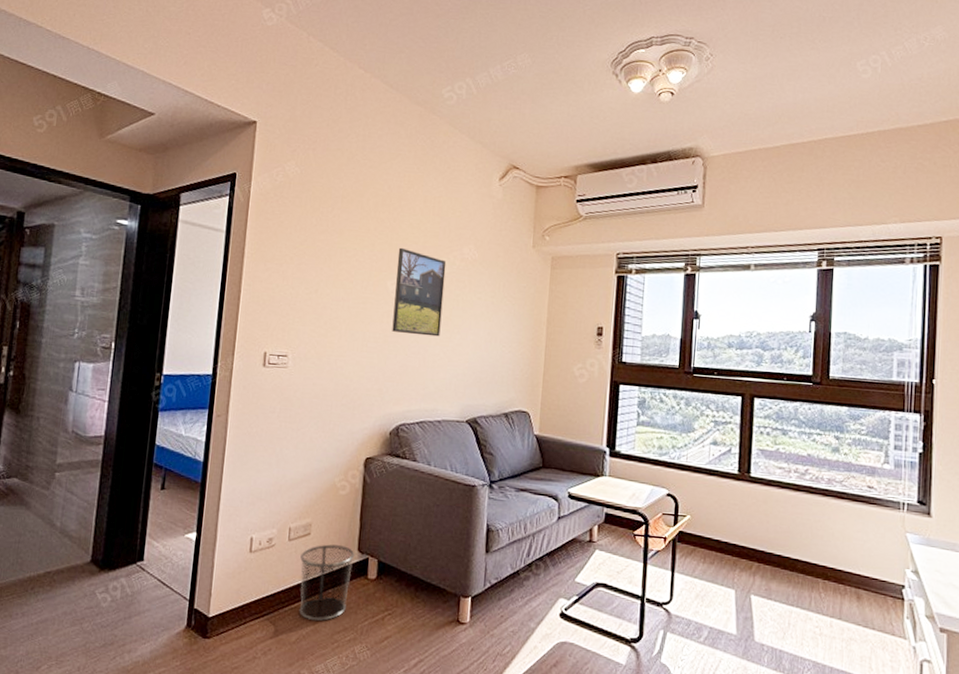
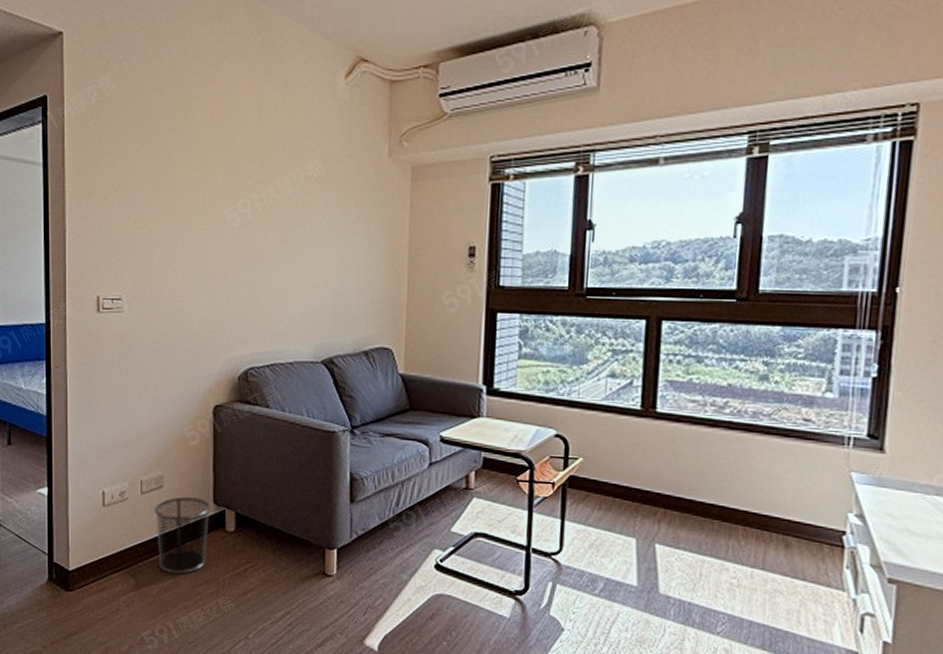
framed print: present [392,247,447,337] -> none [232,168,289,269]

